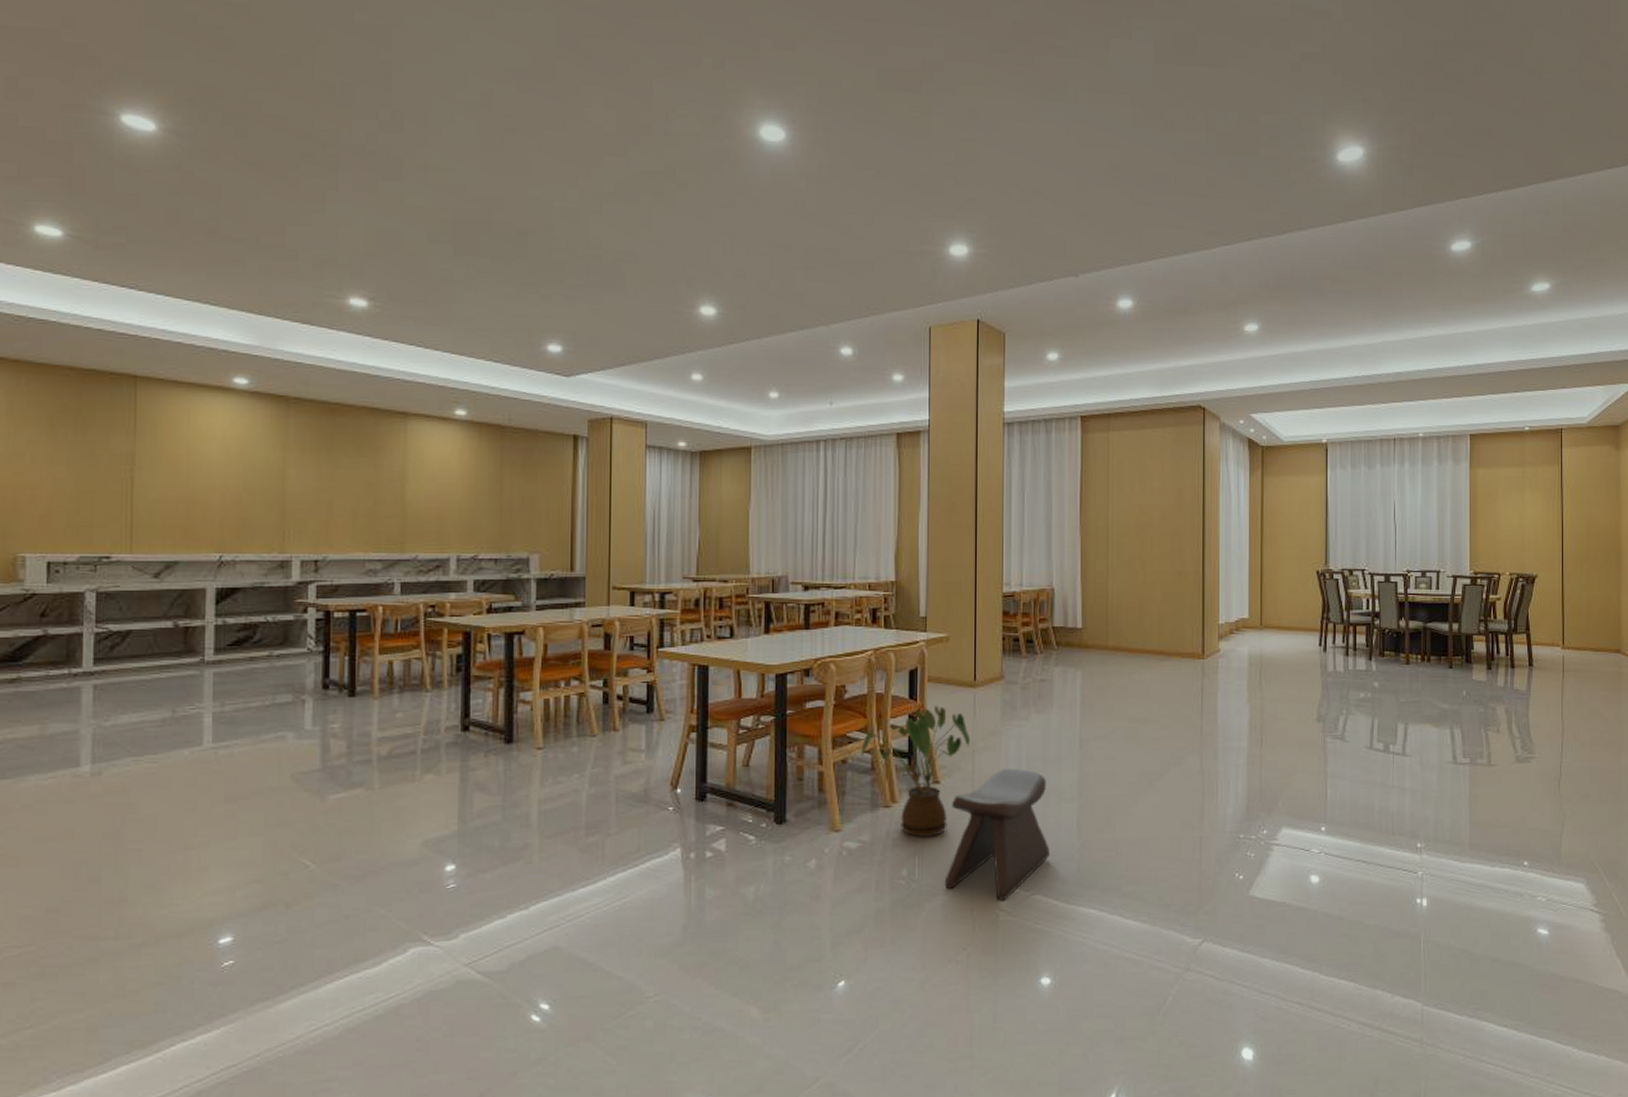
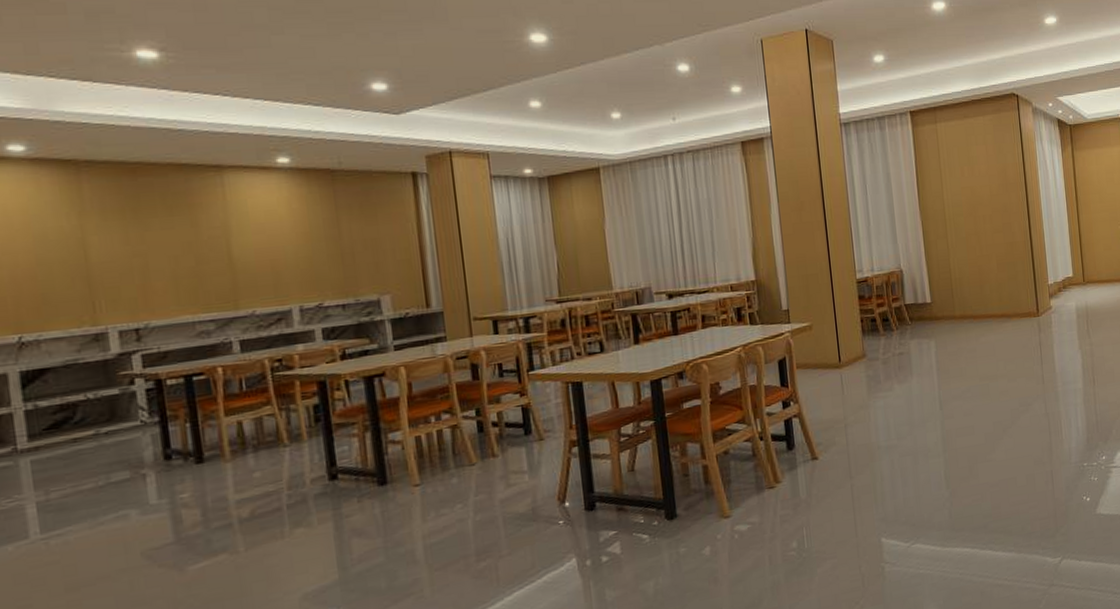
house plant: present [861,705,971,838] -> none [741,389,842,511]
stool: present [944,768,1050,901] -> none [831,435,924,555]

